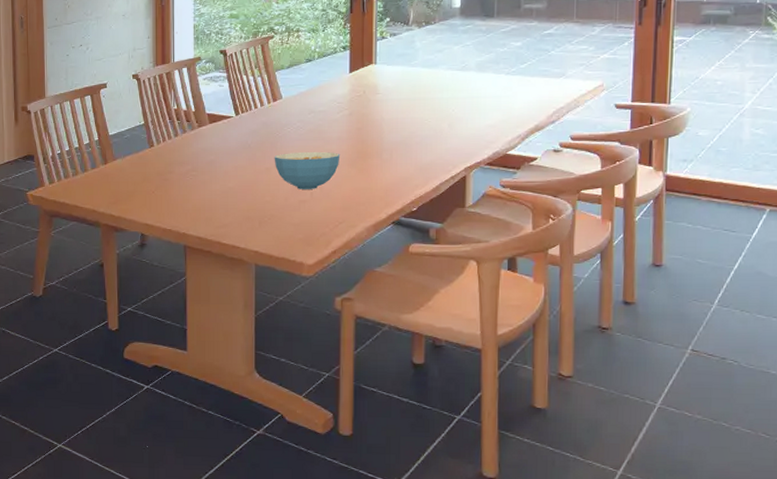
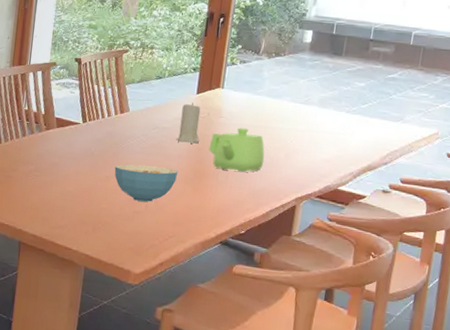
candle: none [334,82,359,124] -> present [176,102,201,144]
teapot: none [369,102,428,147] -> present [208,128,265,172]

